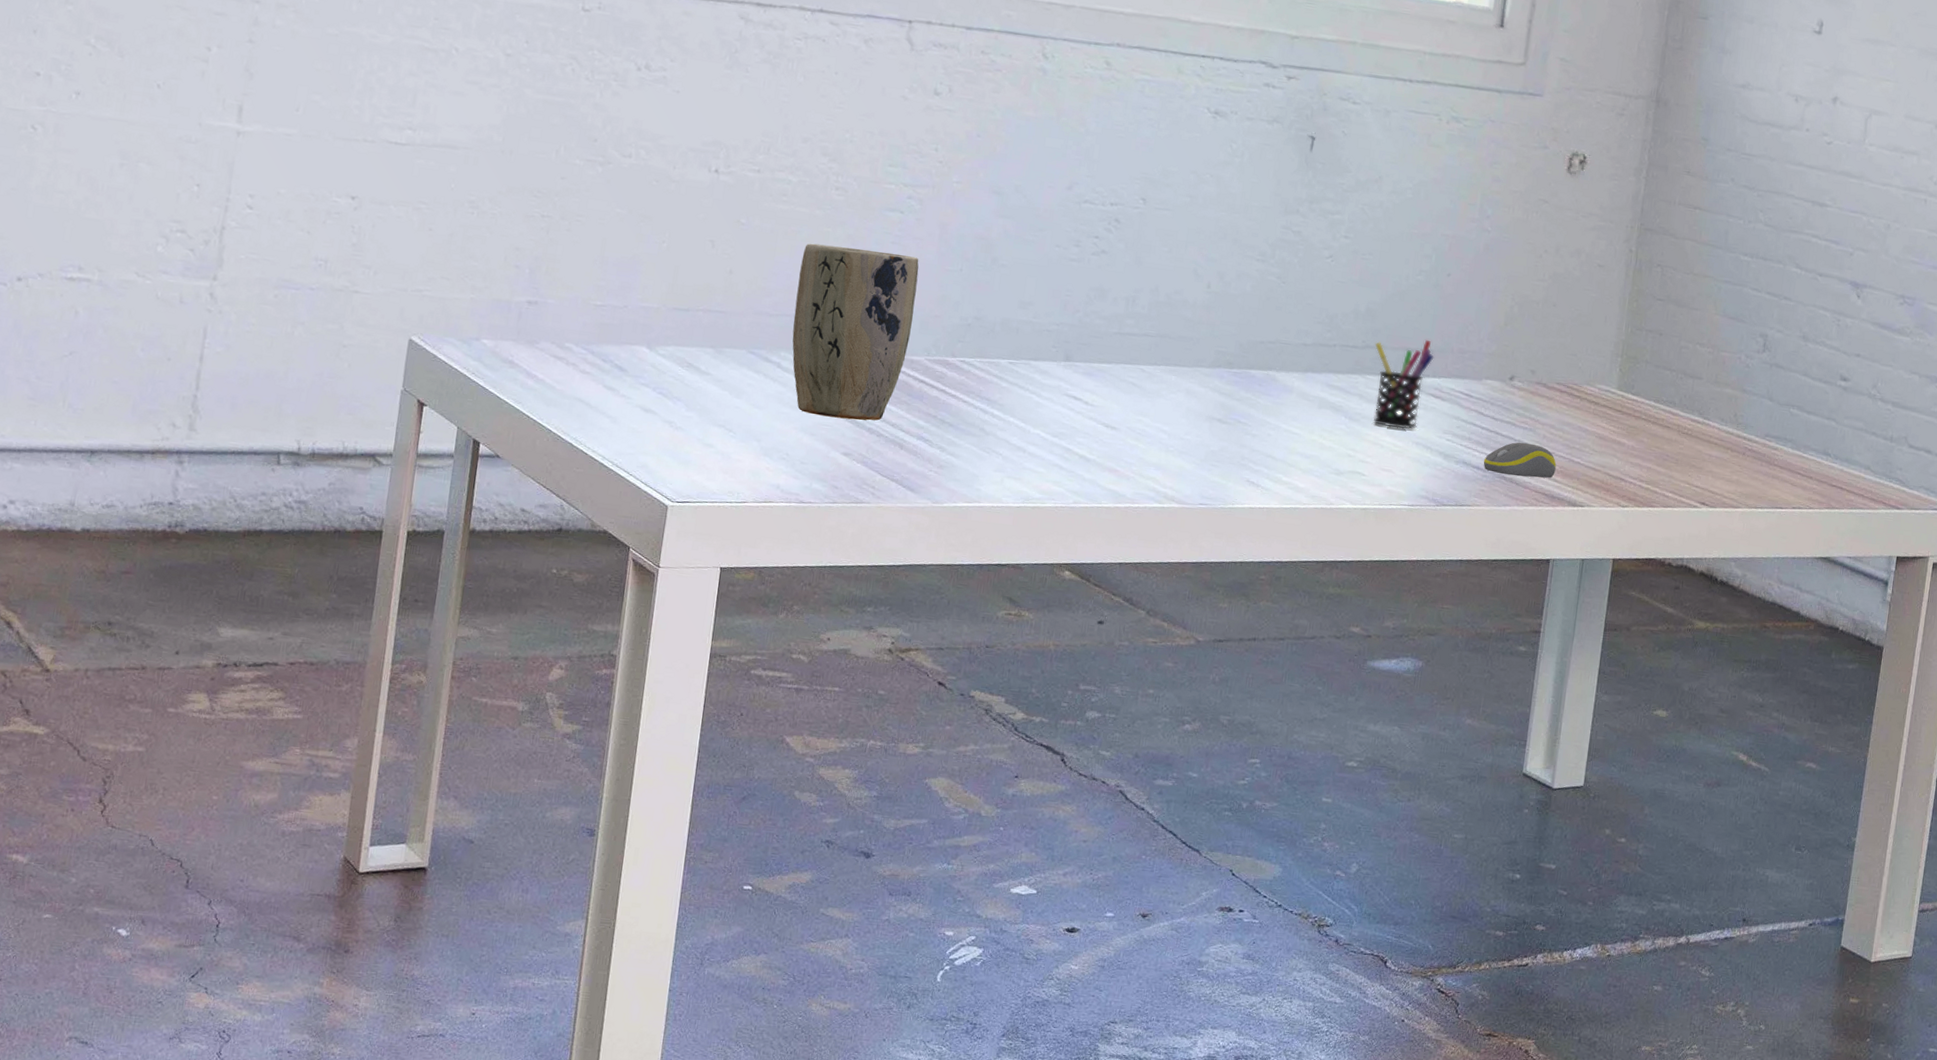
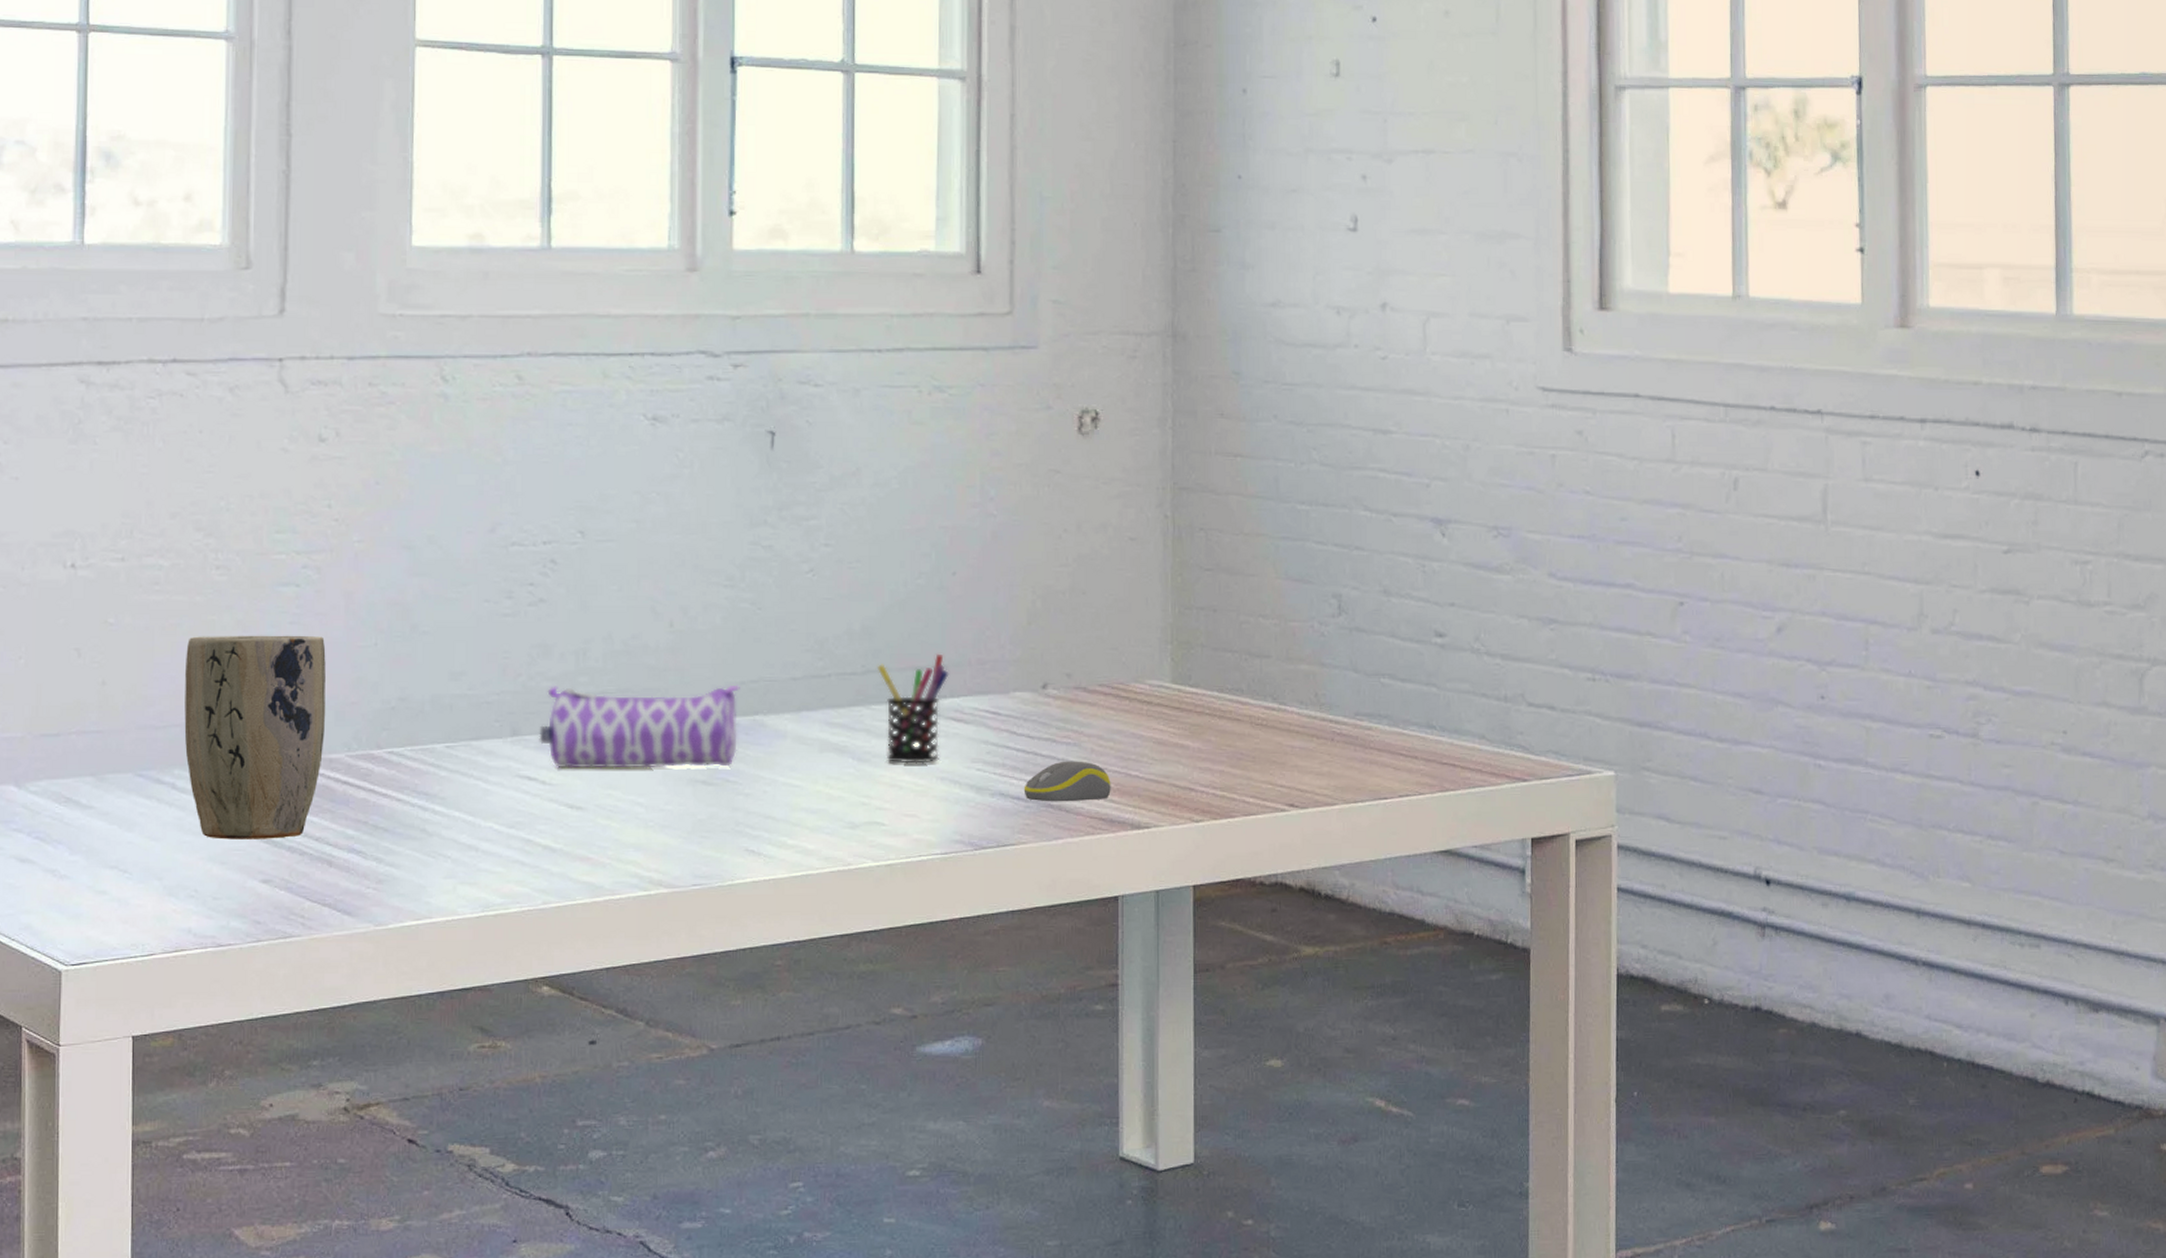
pencil case: none [1087,324,1259,410] -> present [539,684,740,769]

